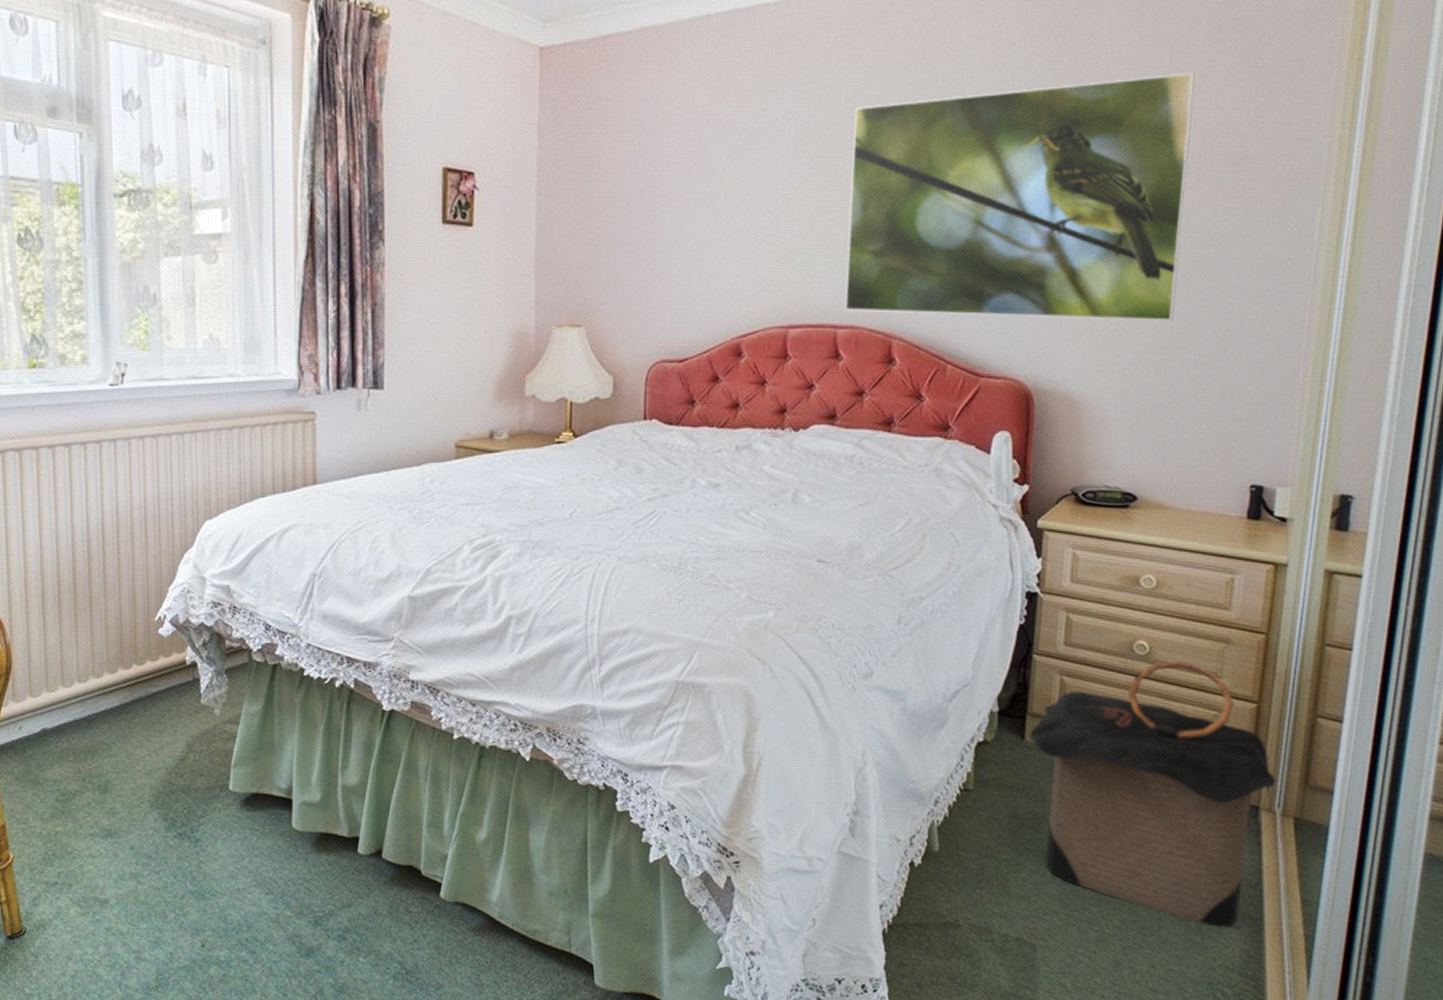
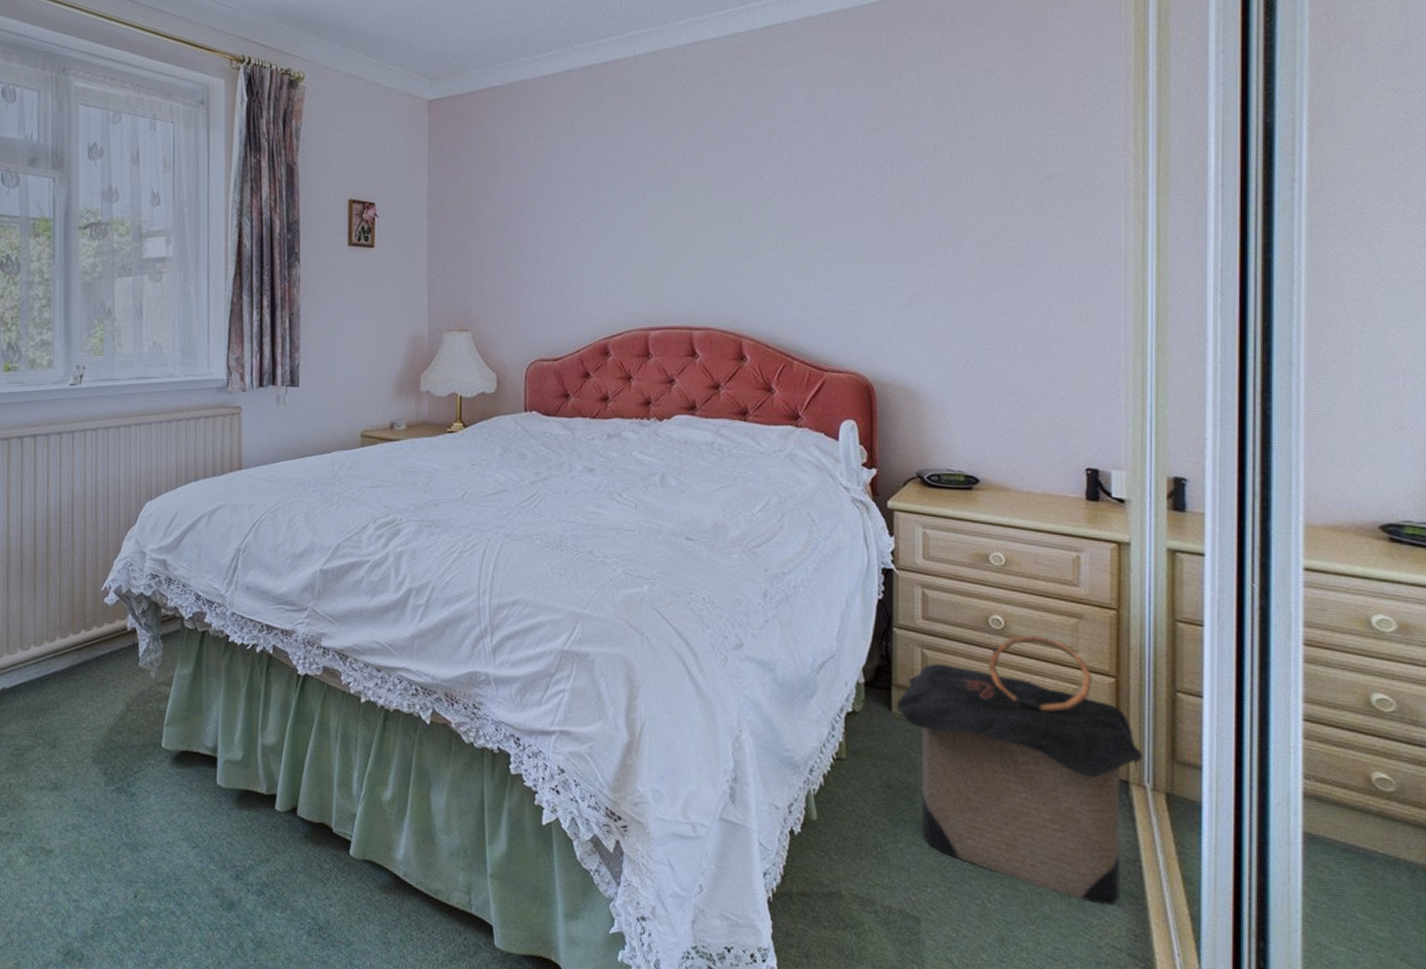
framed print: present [845,73,1195,321] -> none [697,105,998,319]

